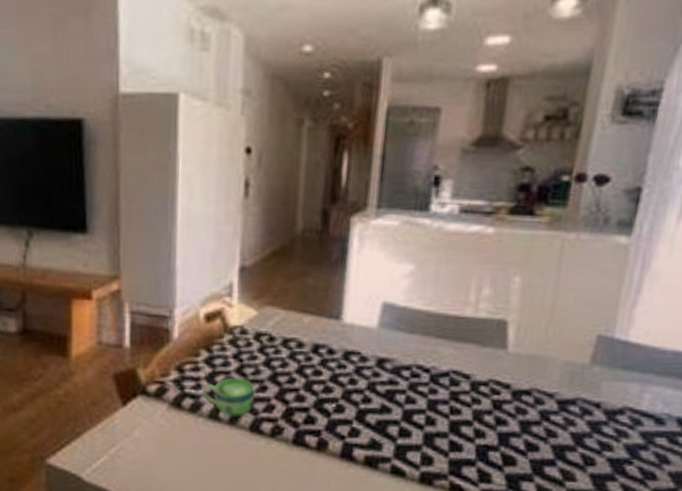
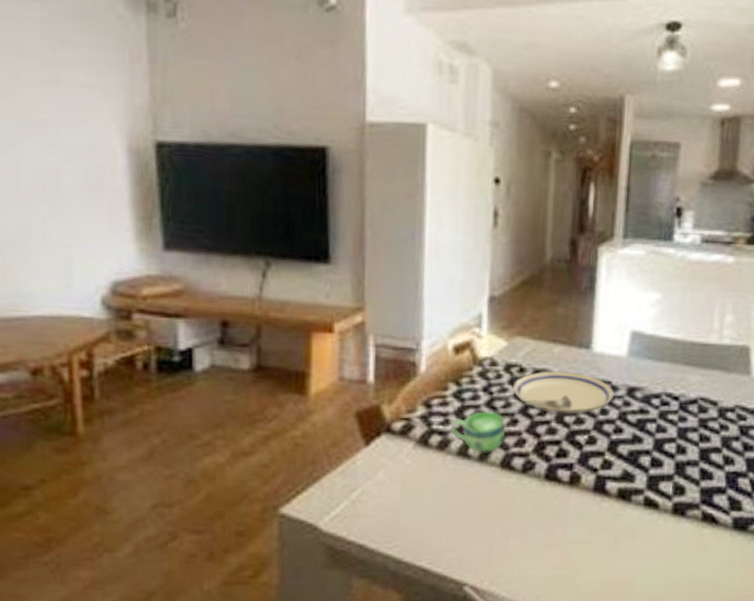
plate: none [263,340,363,385] -> present [513,371,613,416]

